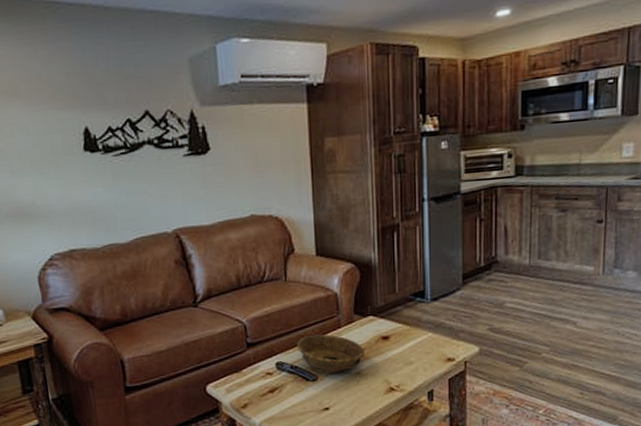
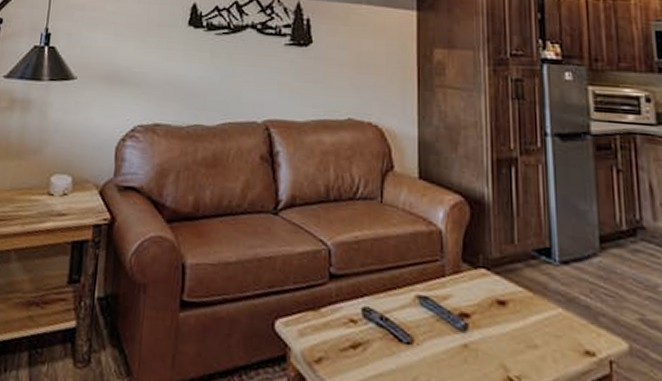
decorative bowl: present [297,334,366,373] -> none [390,278,476,339]

